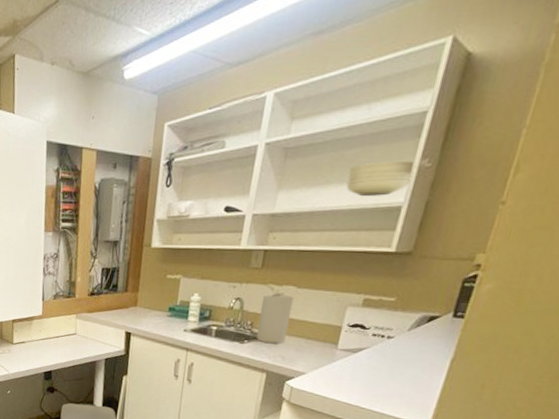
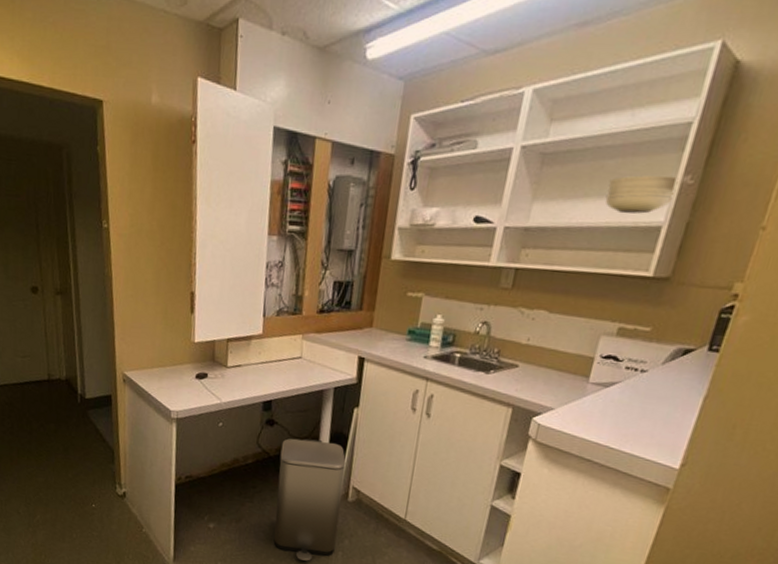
paper towel holder: present [256,292,294,344] -> none [503,316,546,375]

